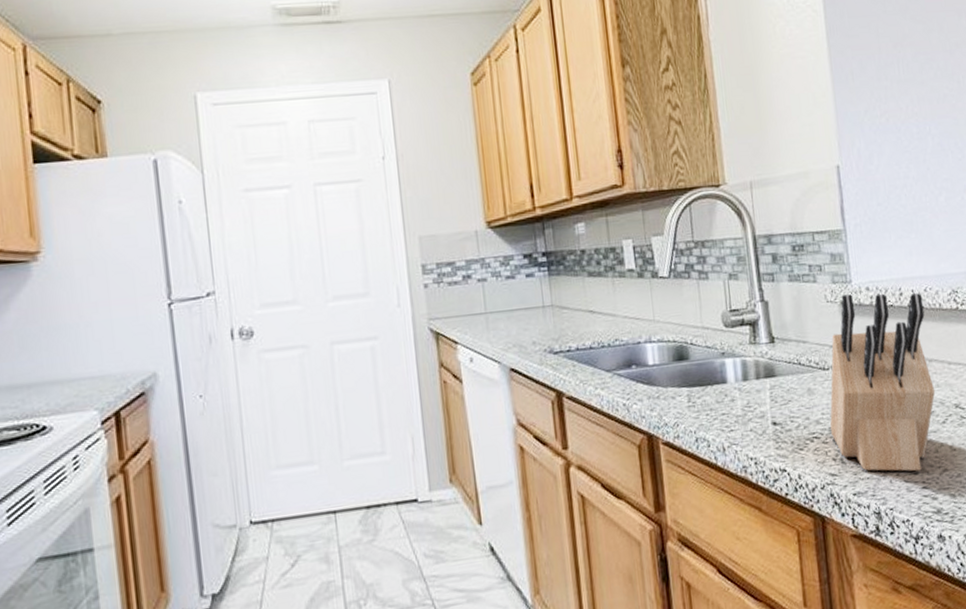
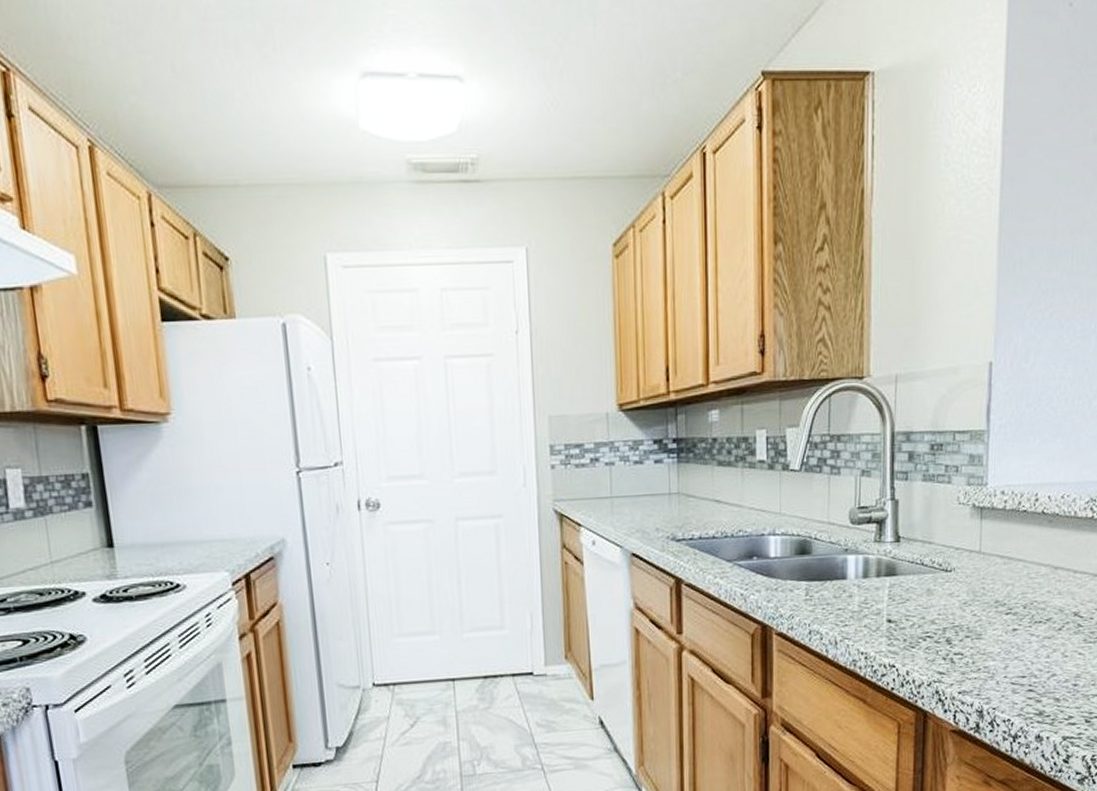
knife block: present [829,293,936,472] -> none [944,497,1059,675]

